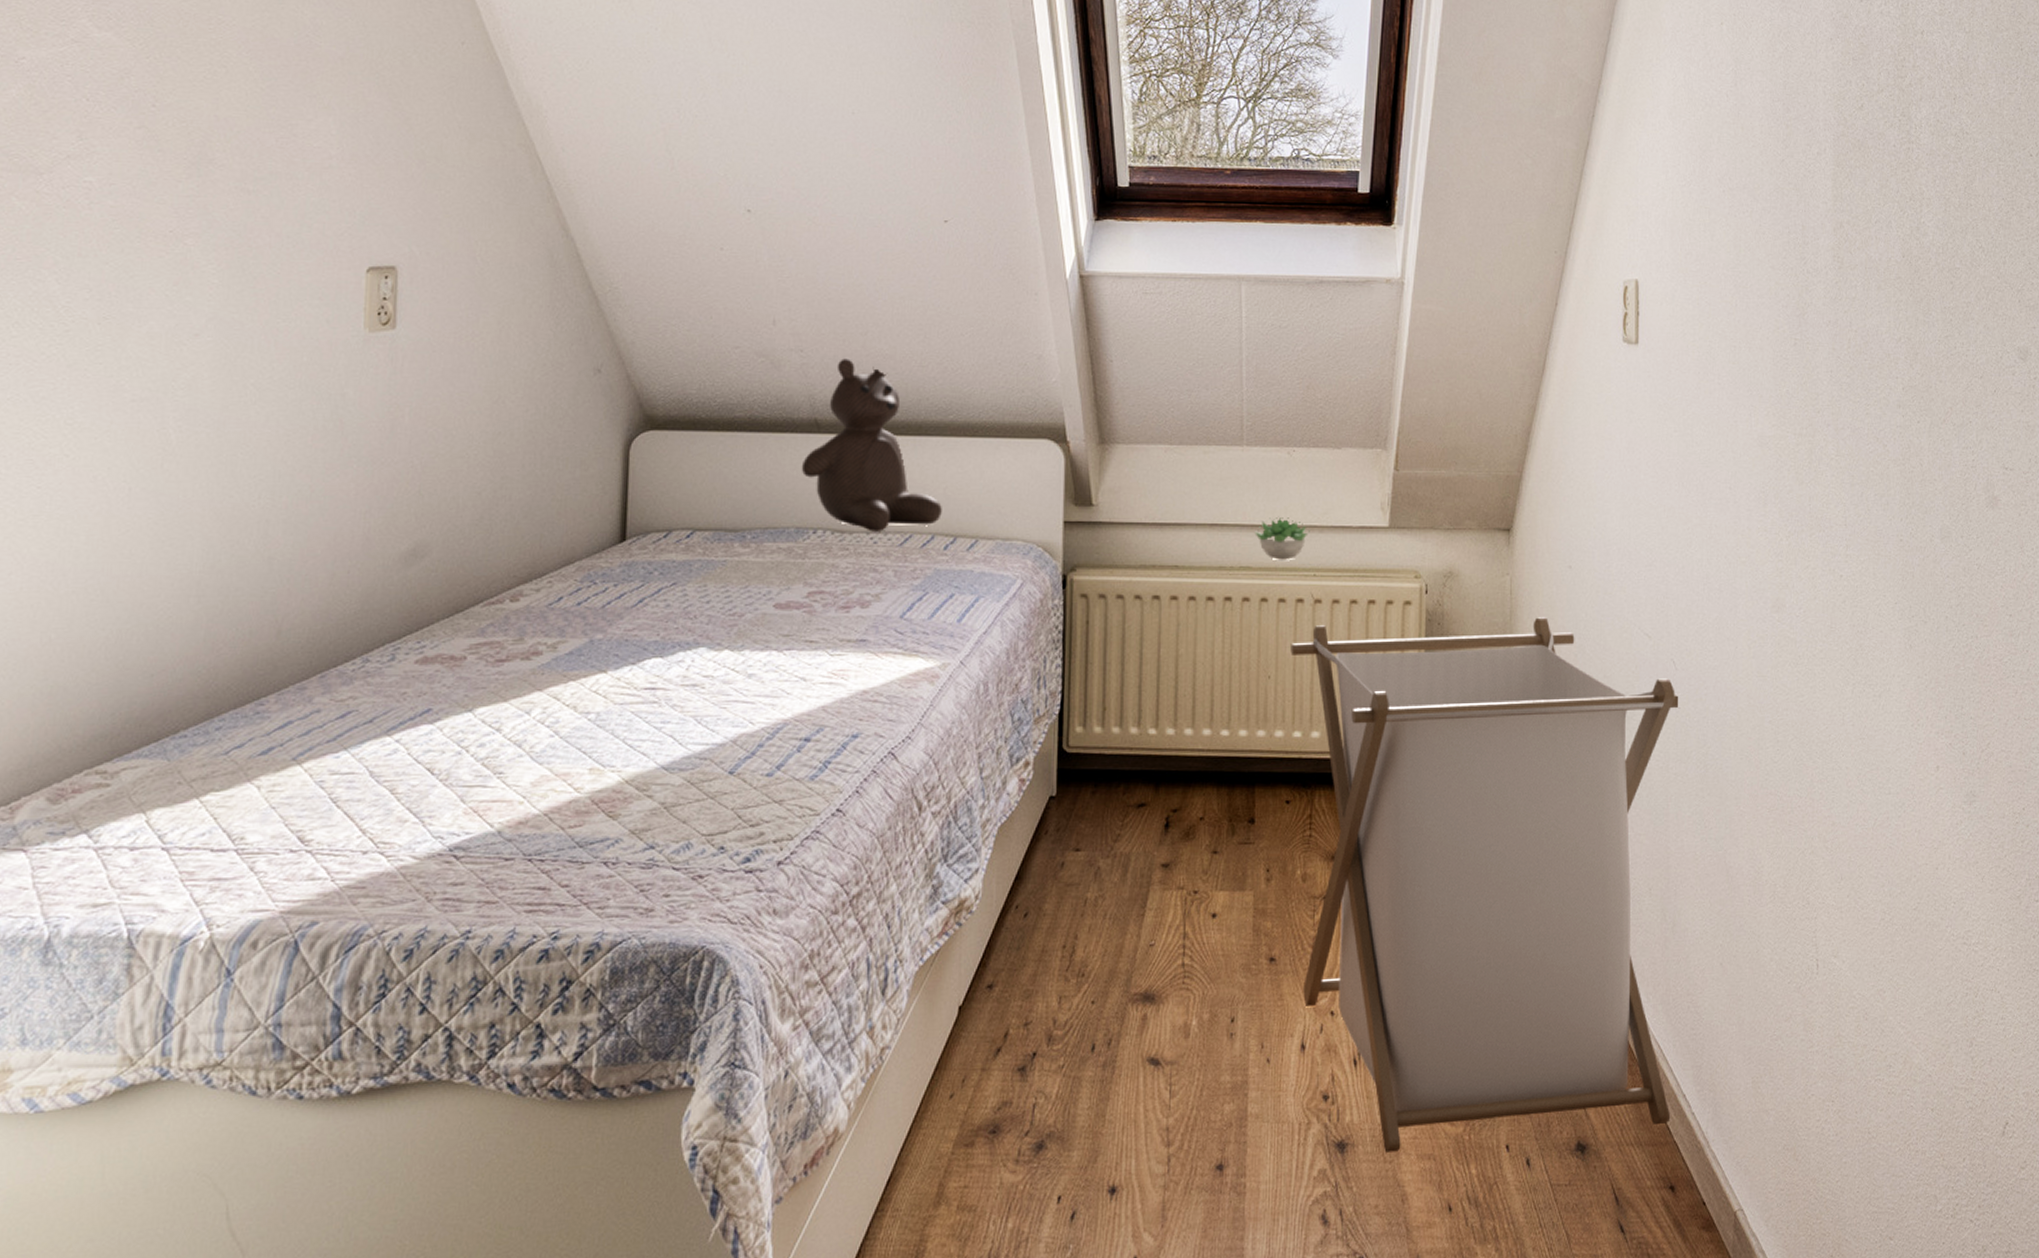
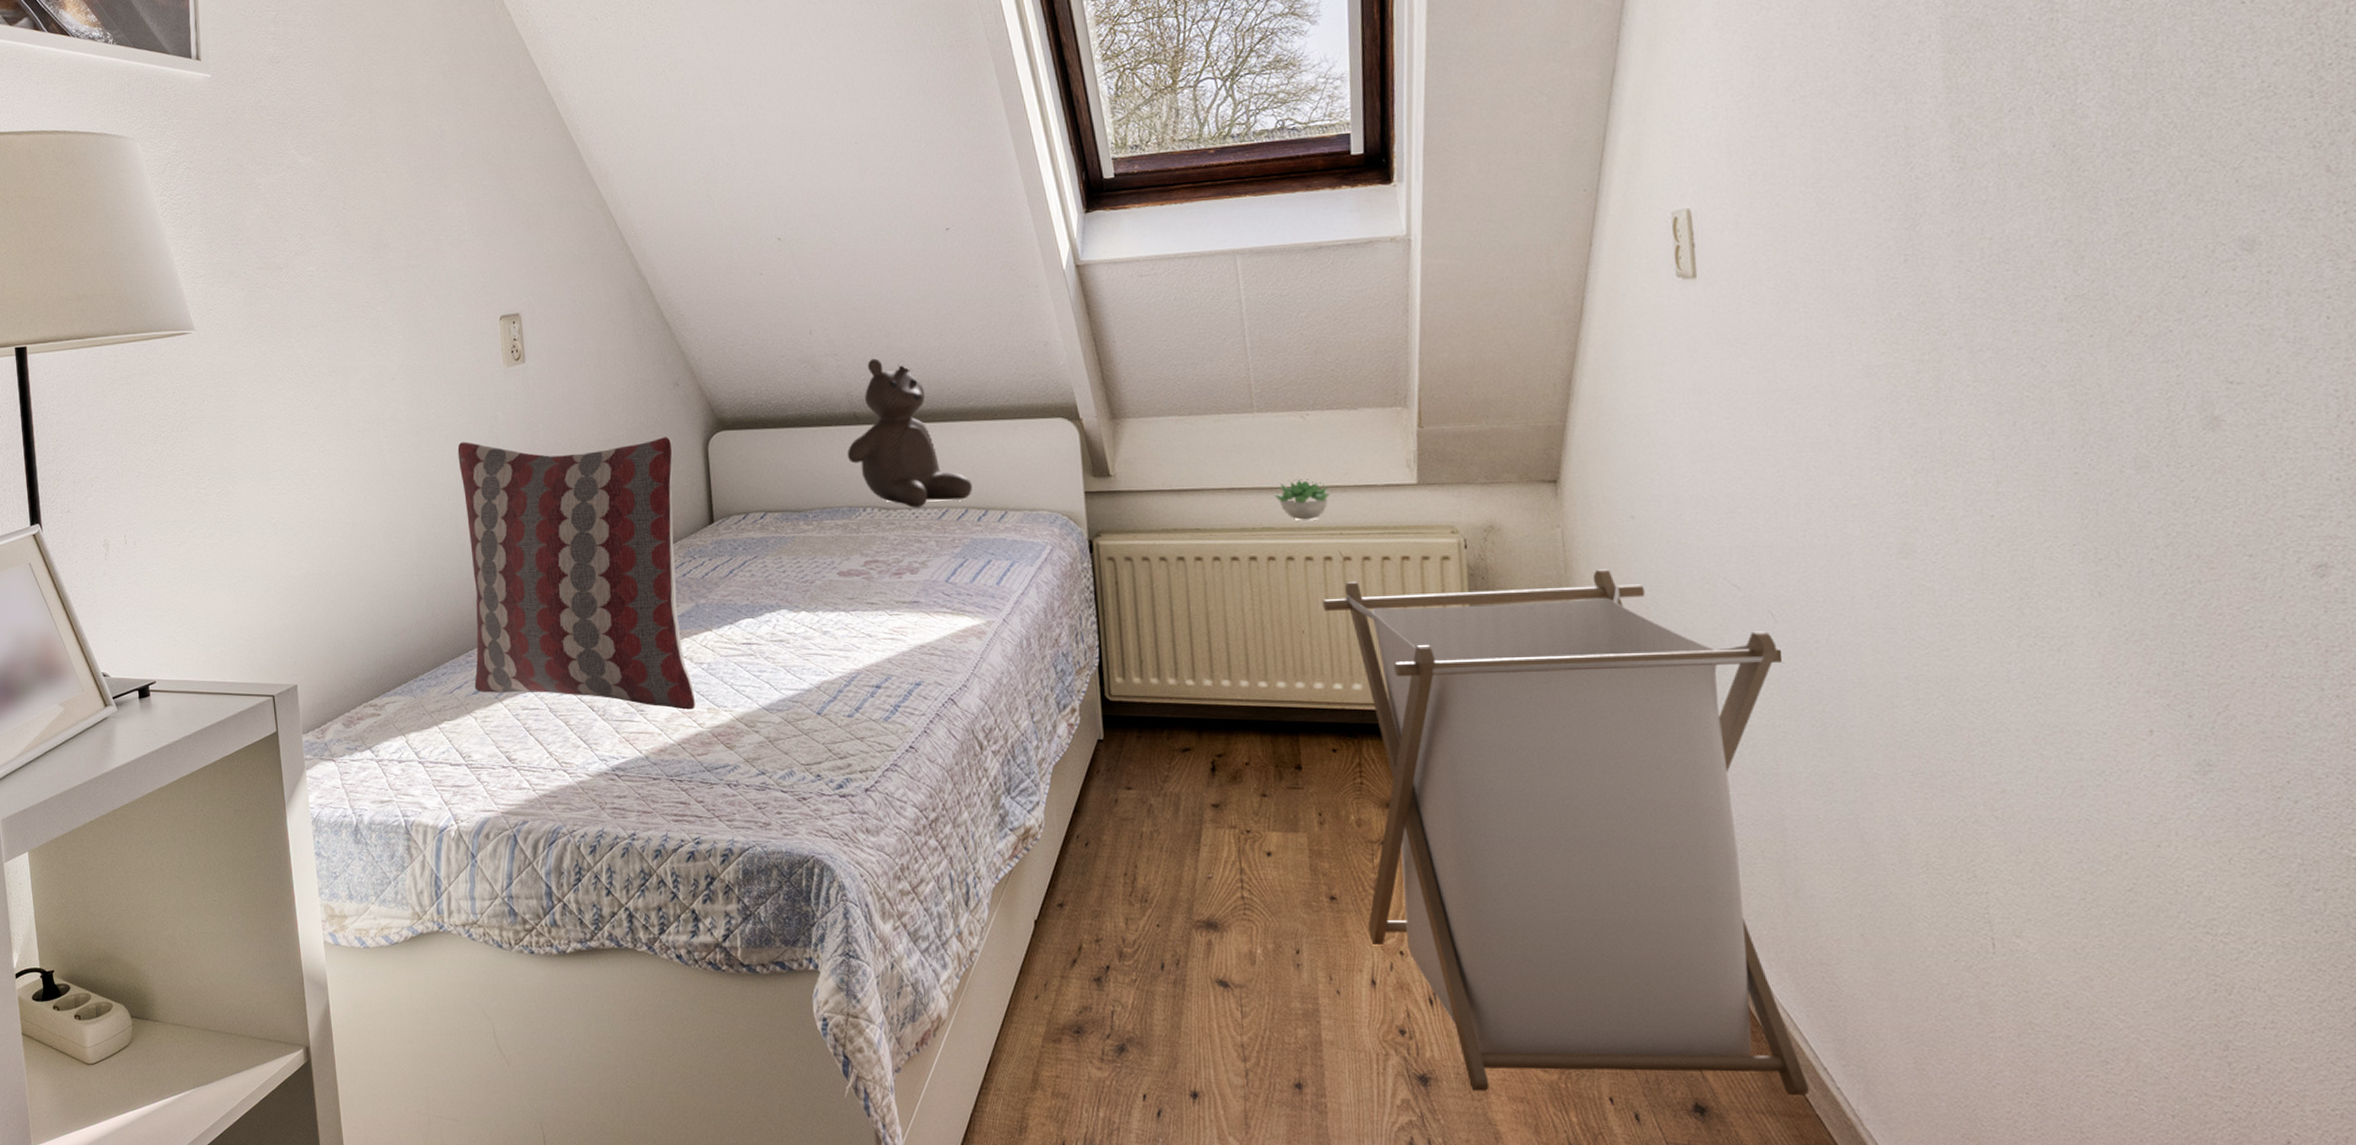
pillow: none [263,424,584,771] -> present [457,437,696,710]

